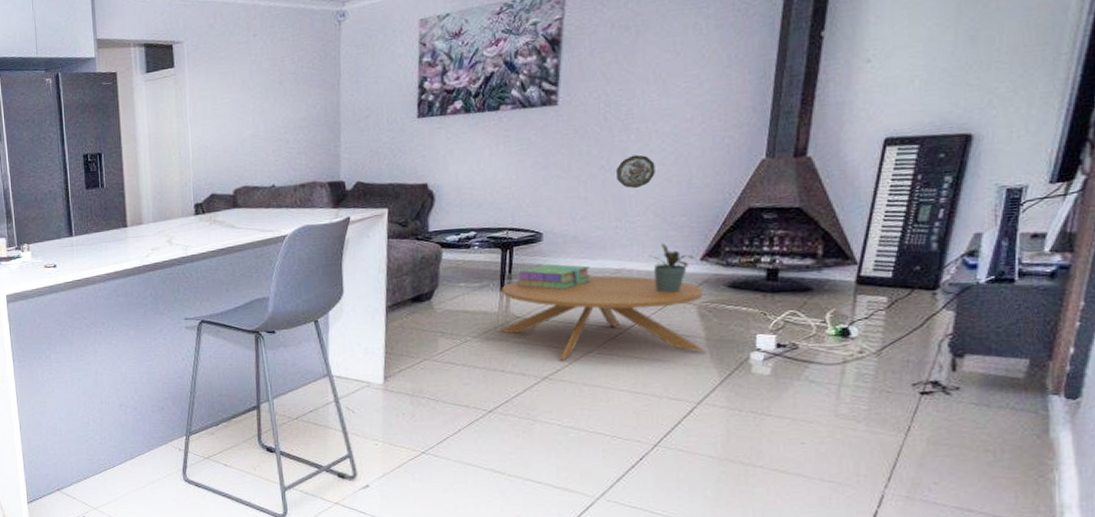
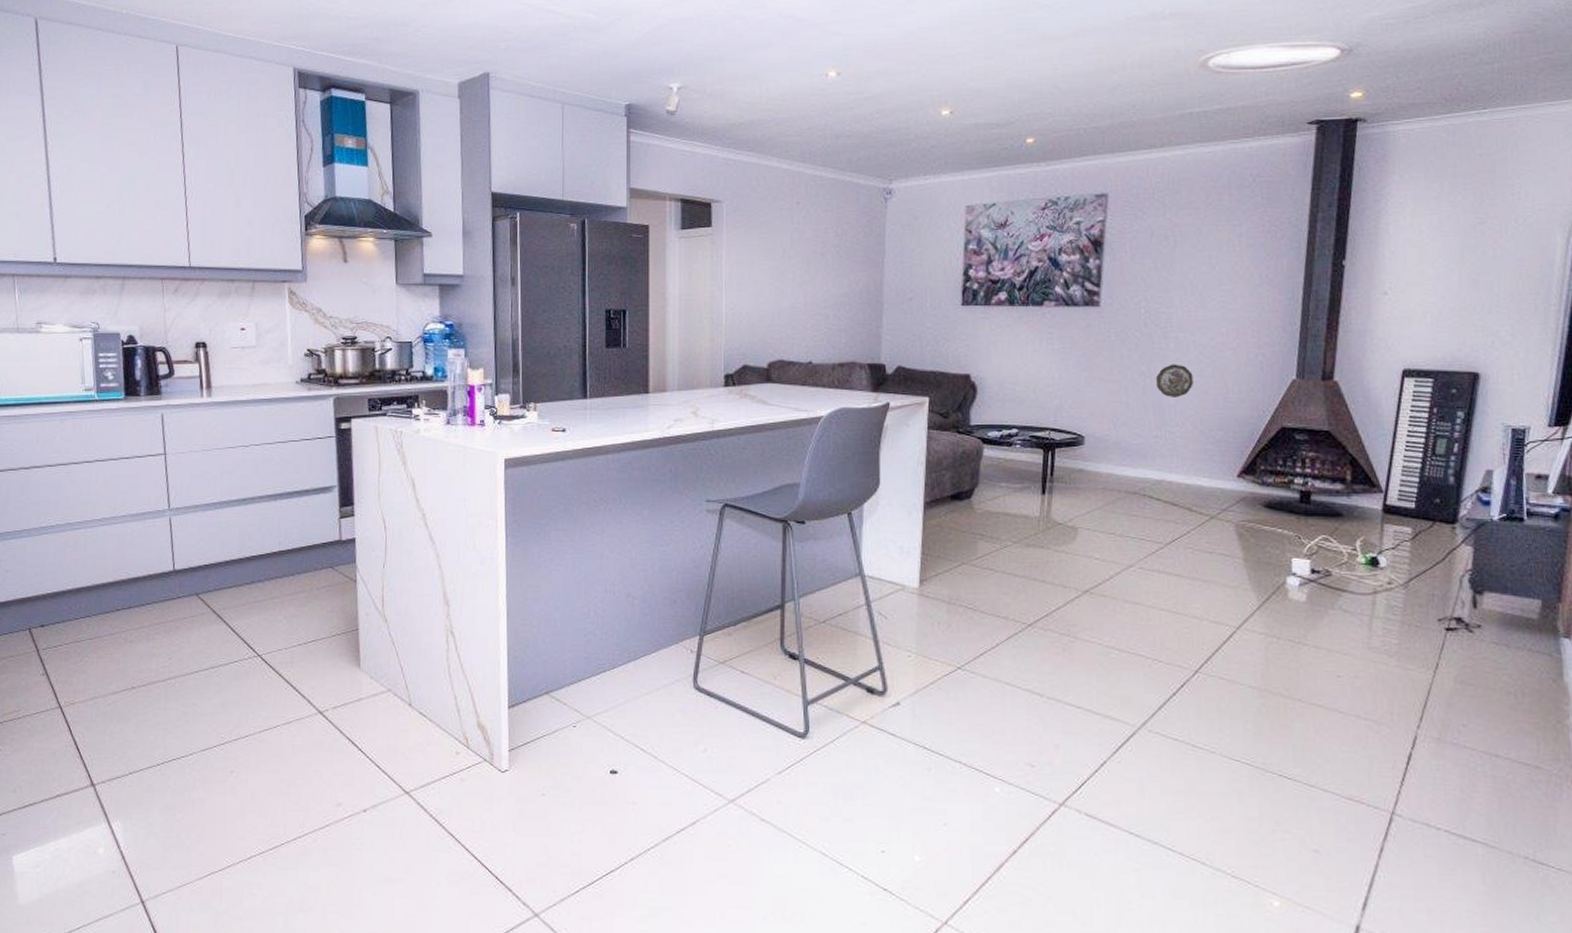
coffee table: present [498,275,706,360] -> none [1039,485,1245,574]
stack of books: present [516,264,591,290] -> none [1058,469,1132,497]
potted plant: present [649,243,695,293] -> none [1189,456,1232,509]

